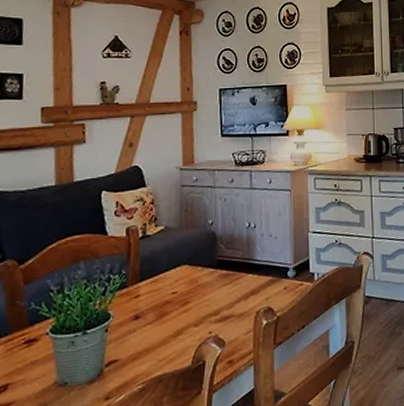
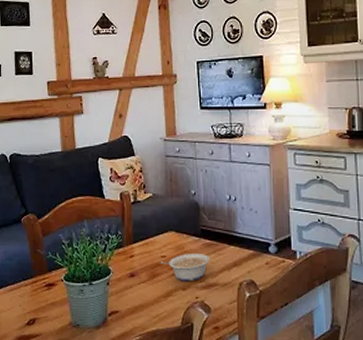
legume: none [170,285,227,318] -> present [160,254,211,282]

